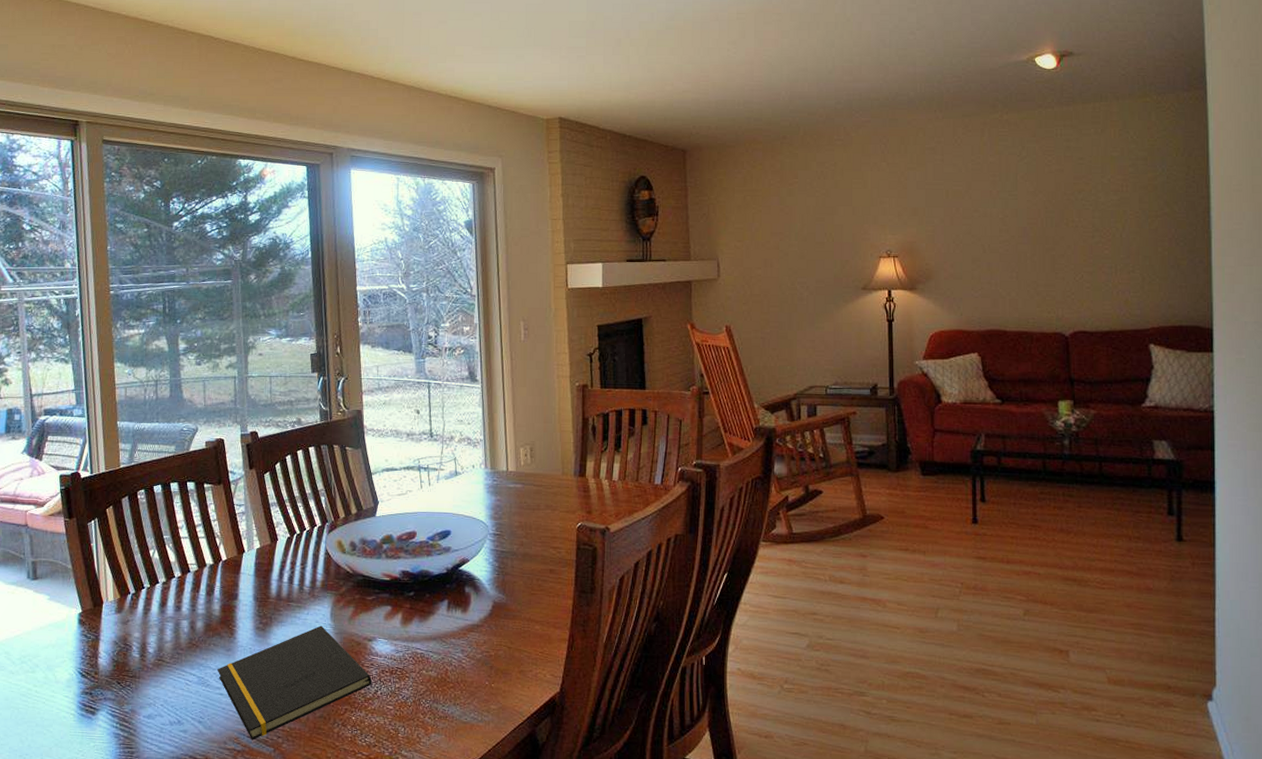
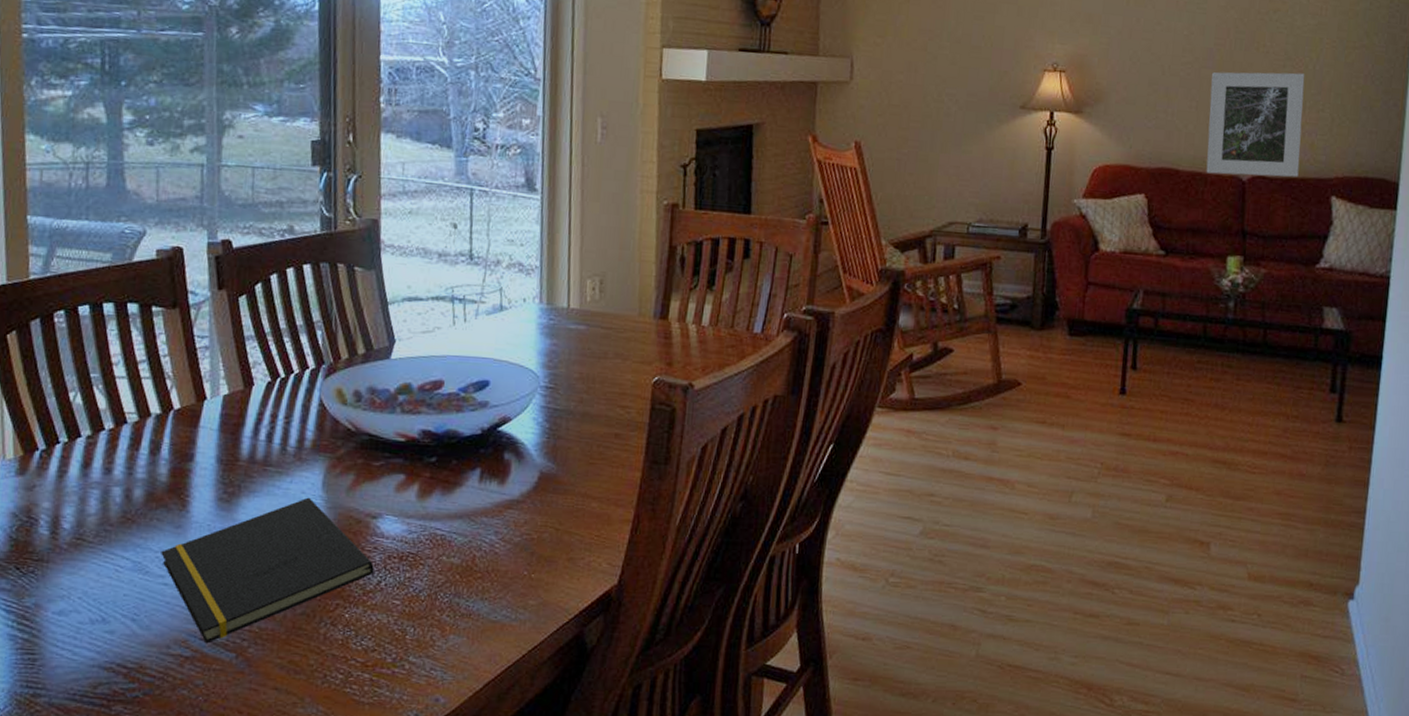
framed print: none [1027,241,1117,332] -> present [1206,72,1305,177]

